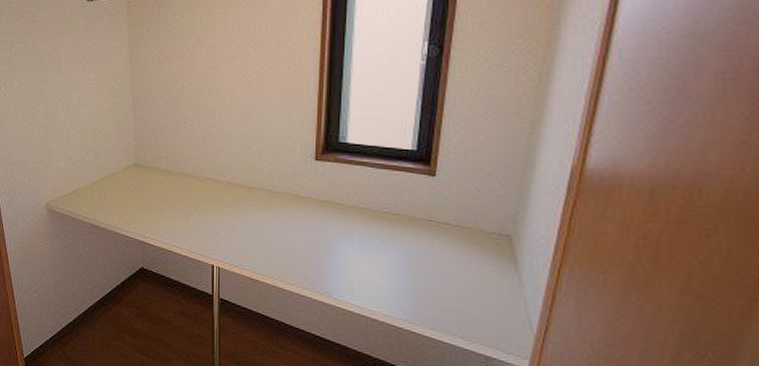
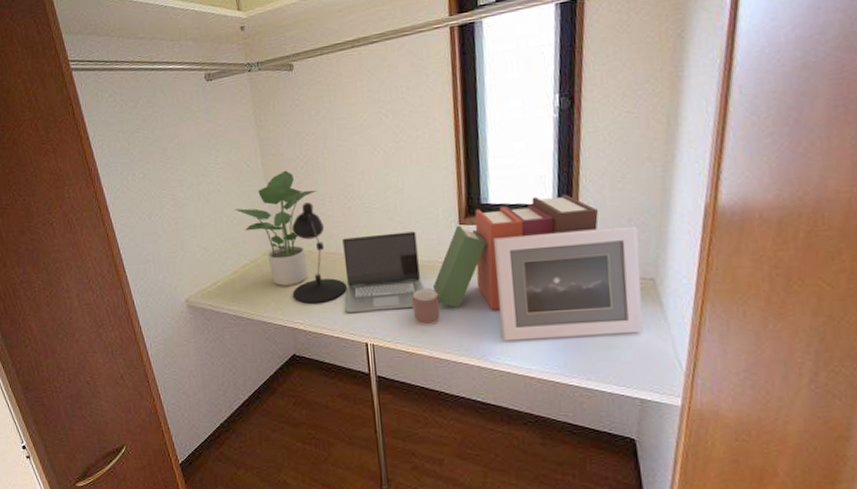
potted plant: none [101,91,181,201] -> present [235,170,318,286]
desk lamp: none [147,124,199,221] -> present [292,202,347,304]
laptop: none [196,161,274,237] -> present [342,231,424,312]
mug: none [261,218,288,255] -> present [411,288,441,325]
books: none [283,140,457,248] -> present [432,194,598,310]
picture frame: none [346,177,498,289] -> present [494,226,644,341]

